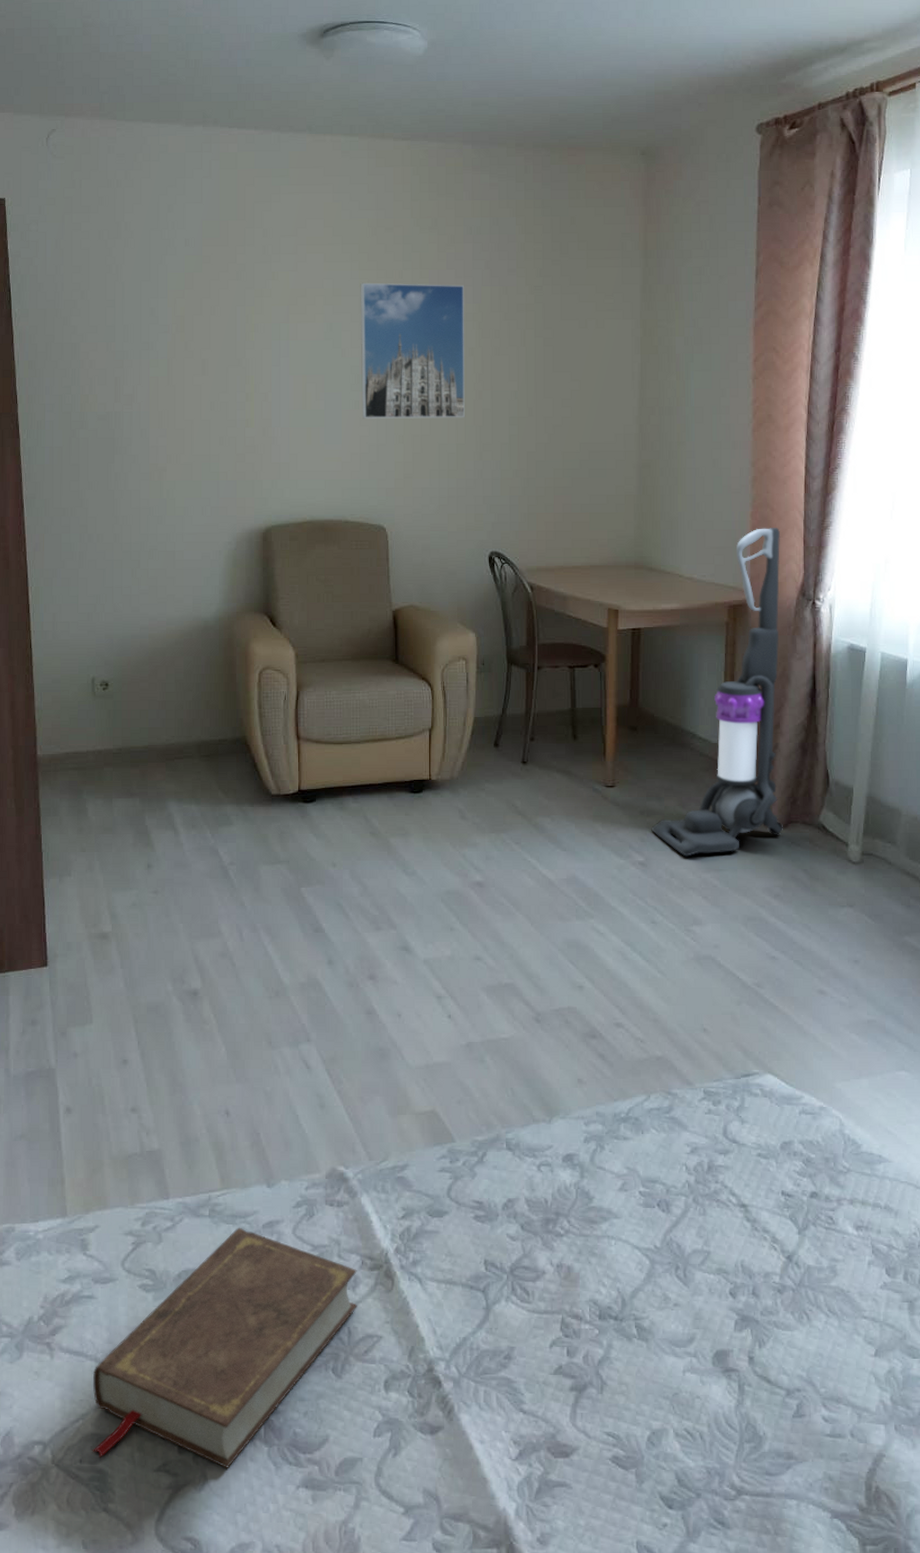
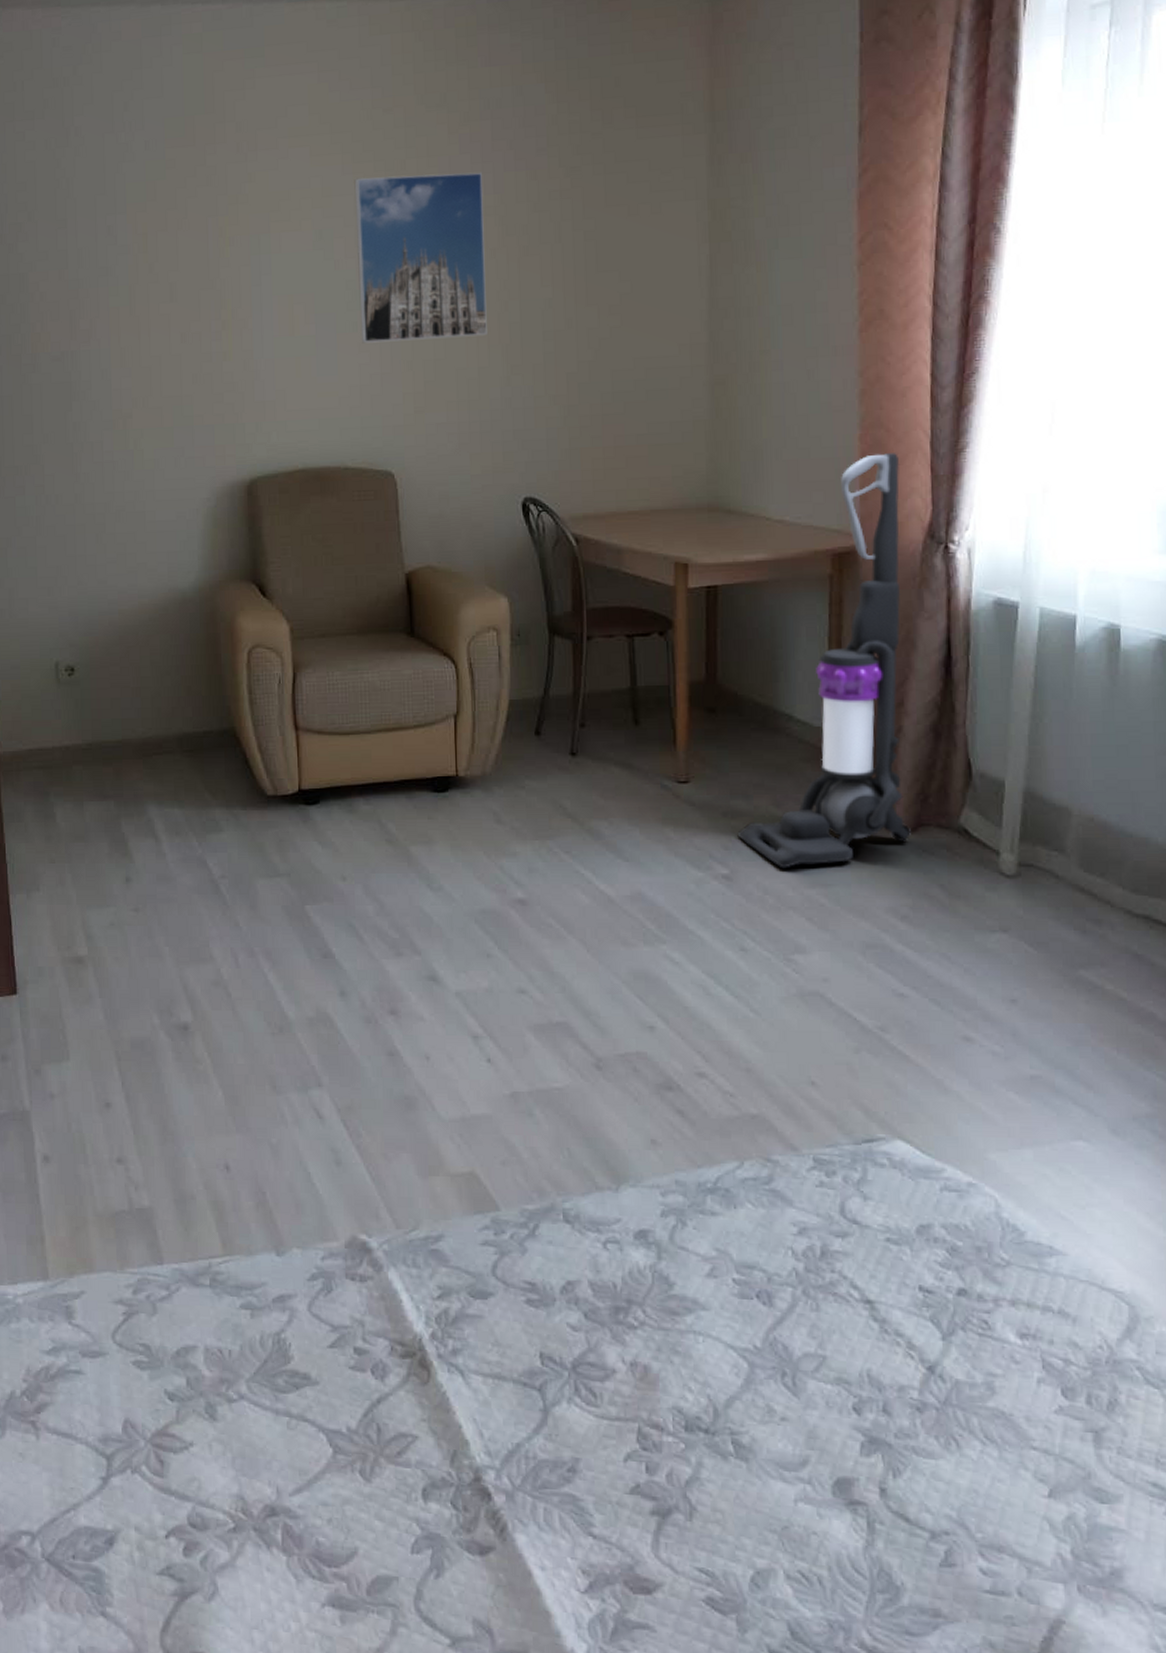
book: present [92,1227,357,1468] -> none [83,1300,387,1577]

